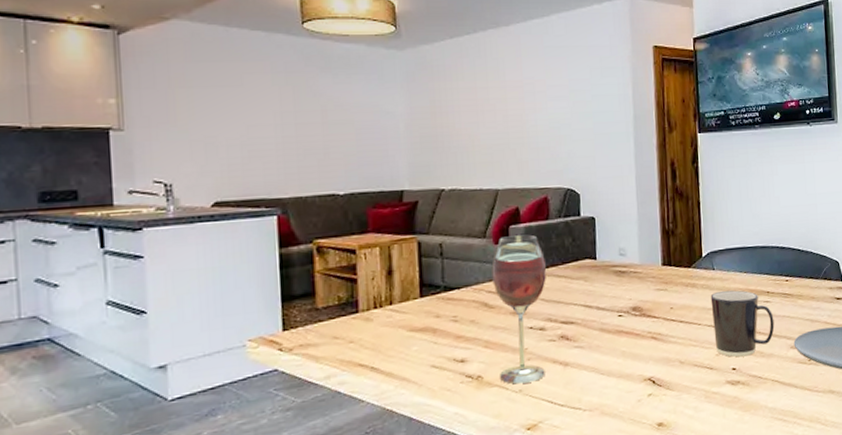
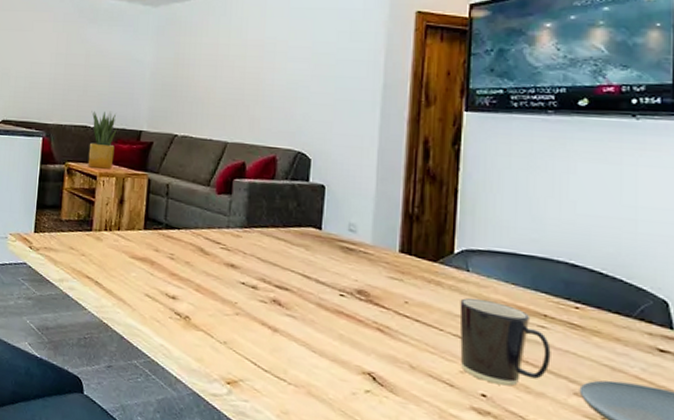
planter: none [338,173,374,242] -> present [88,111,117,170]
wineglass: present [491,235,546,384] -> none [207,188,266,338]

